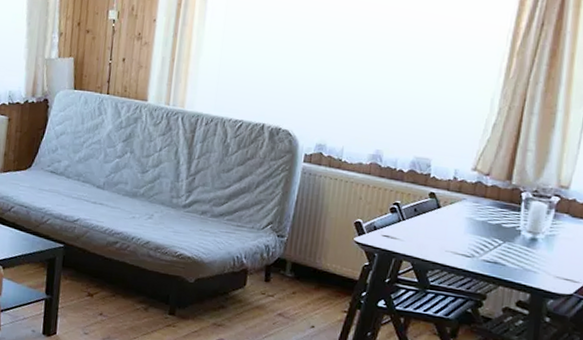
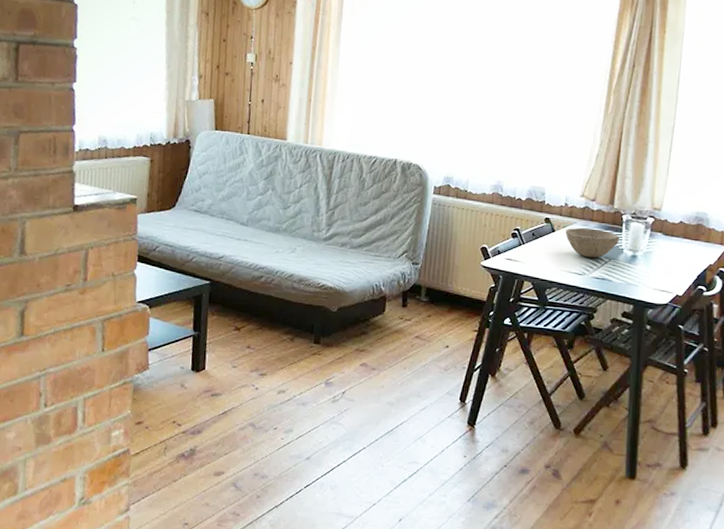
bowl: none [452,204,518,239] -> present [565,227,620,258]

